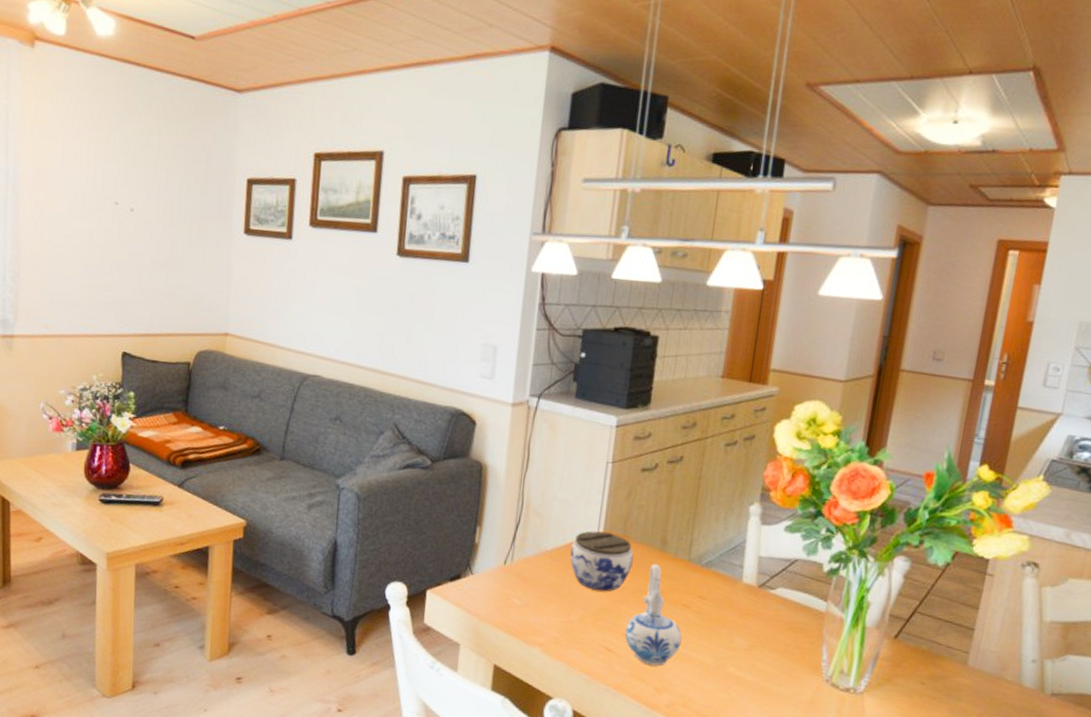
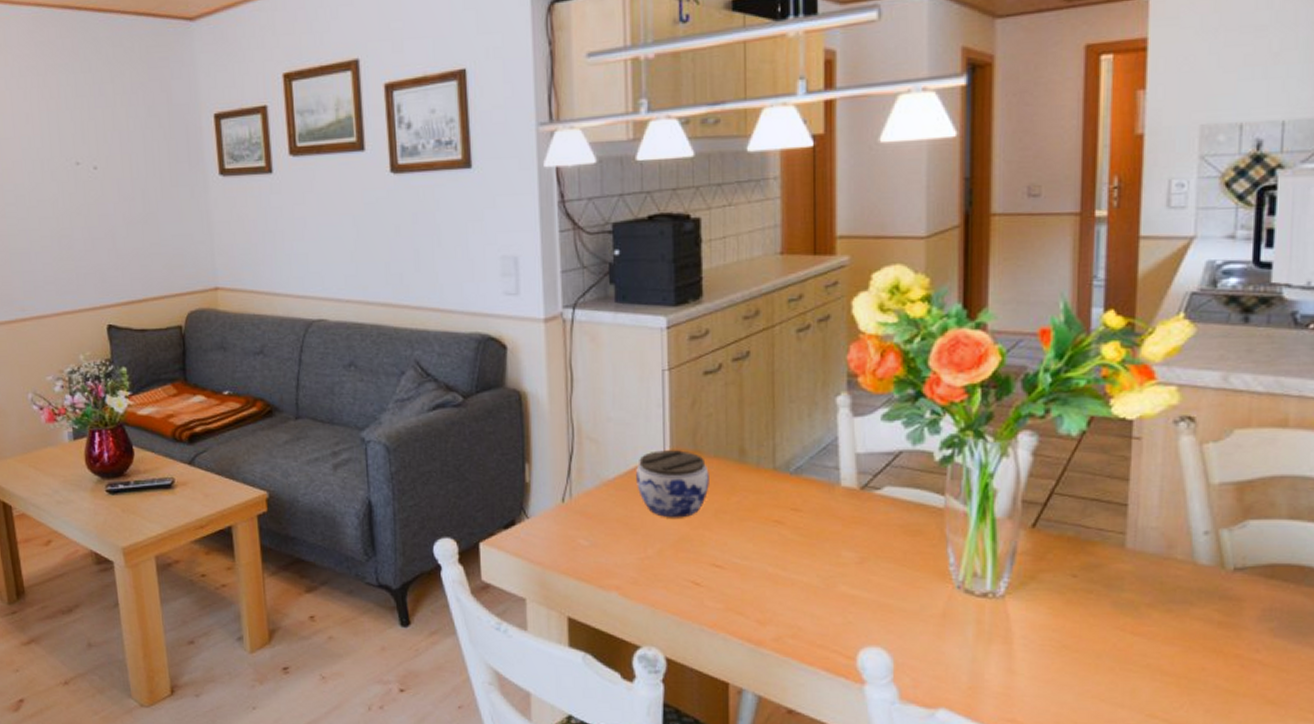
ceramic pitcher: present [624,563,682,666] -> none [712,478,780,595]

